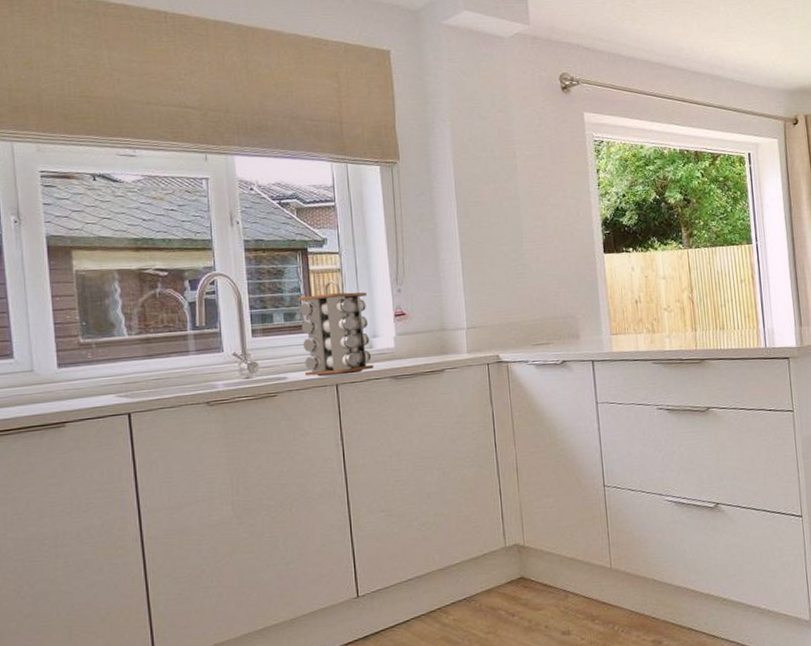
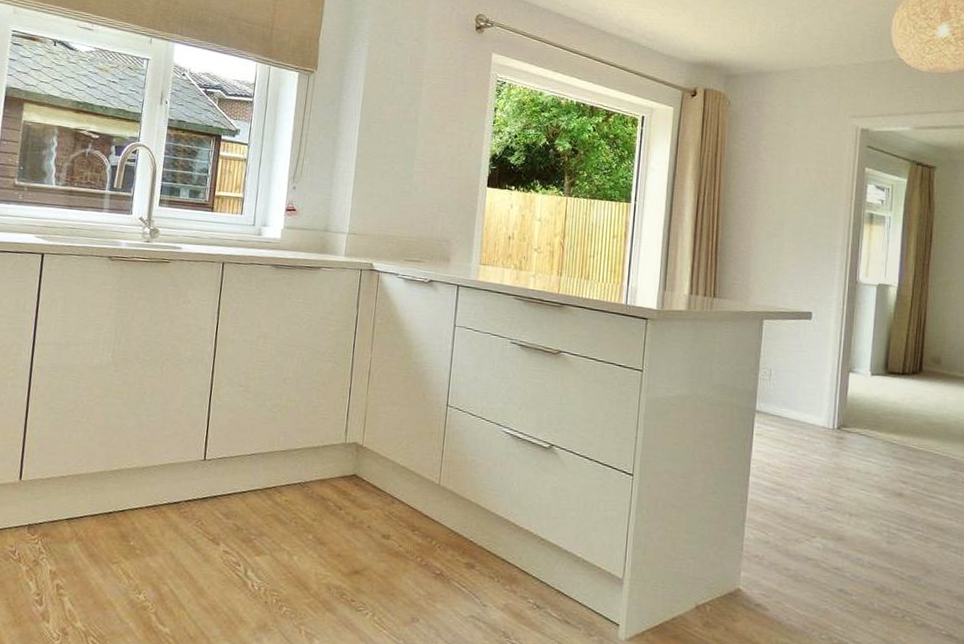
spice rack: present [297,280,374,377] -> none [197,168,265,256]

